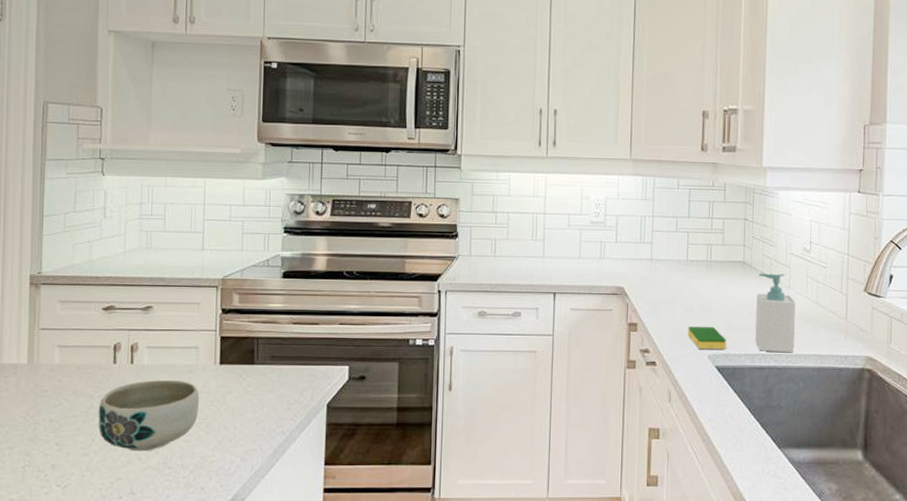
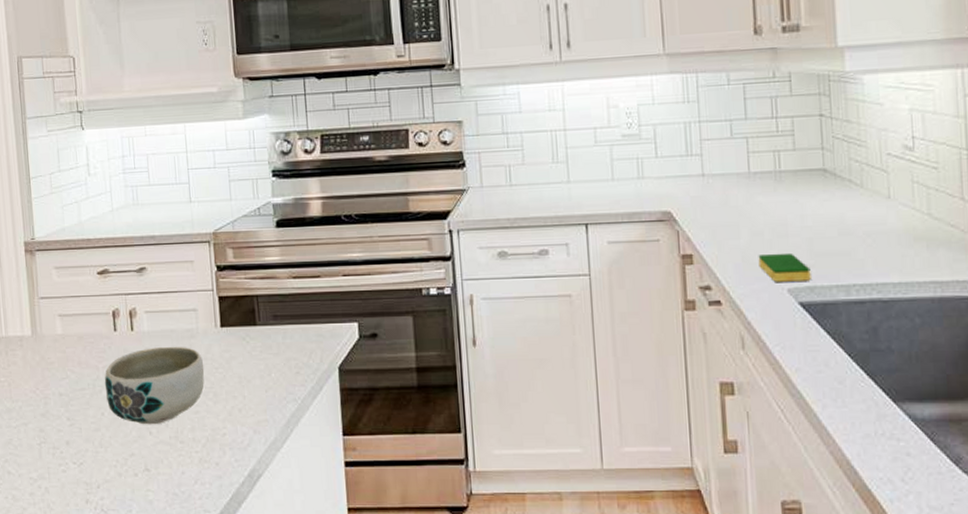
soap bottle: present [755,273,796,353] -> none [845,180,904,281]

